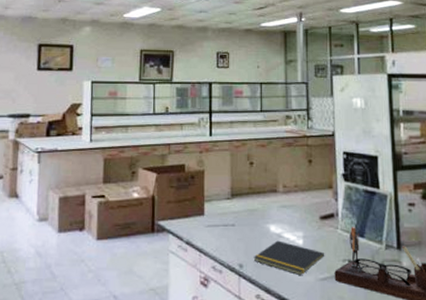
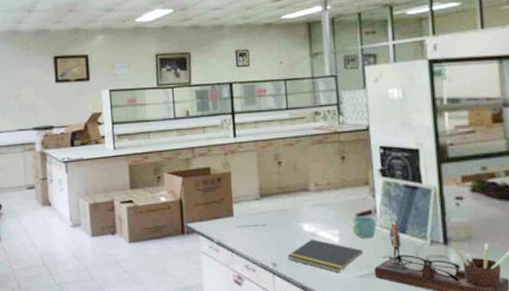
mug: none [316,219,338,241] -> present [352,216,377,238]

